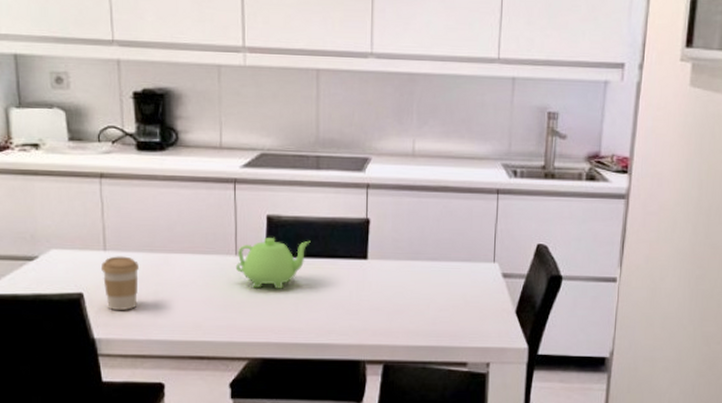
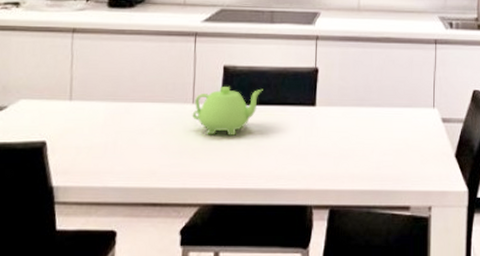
coffee cup: present [101,256,139,310] -> none [66,105,101,158]

